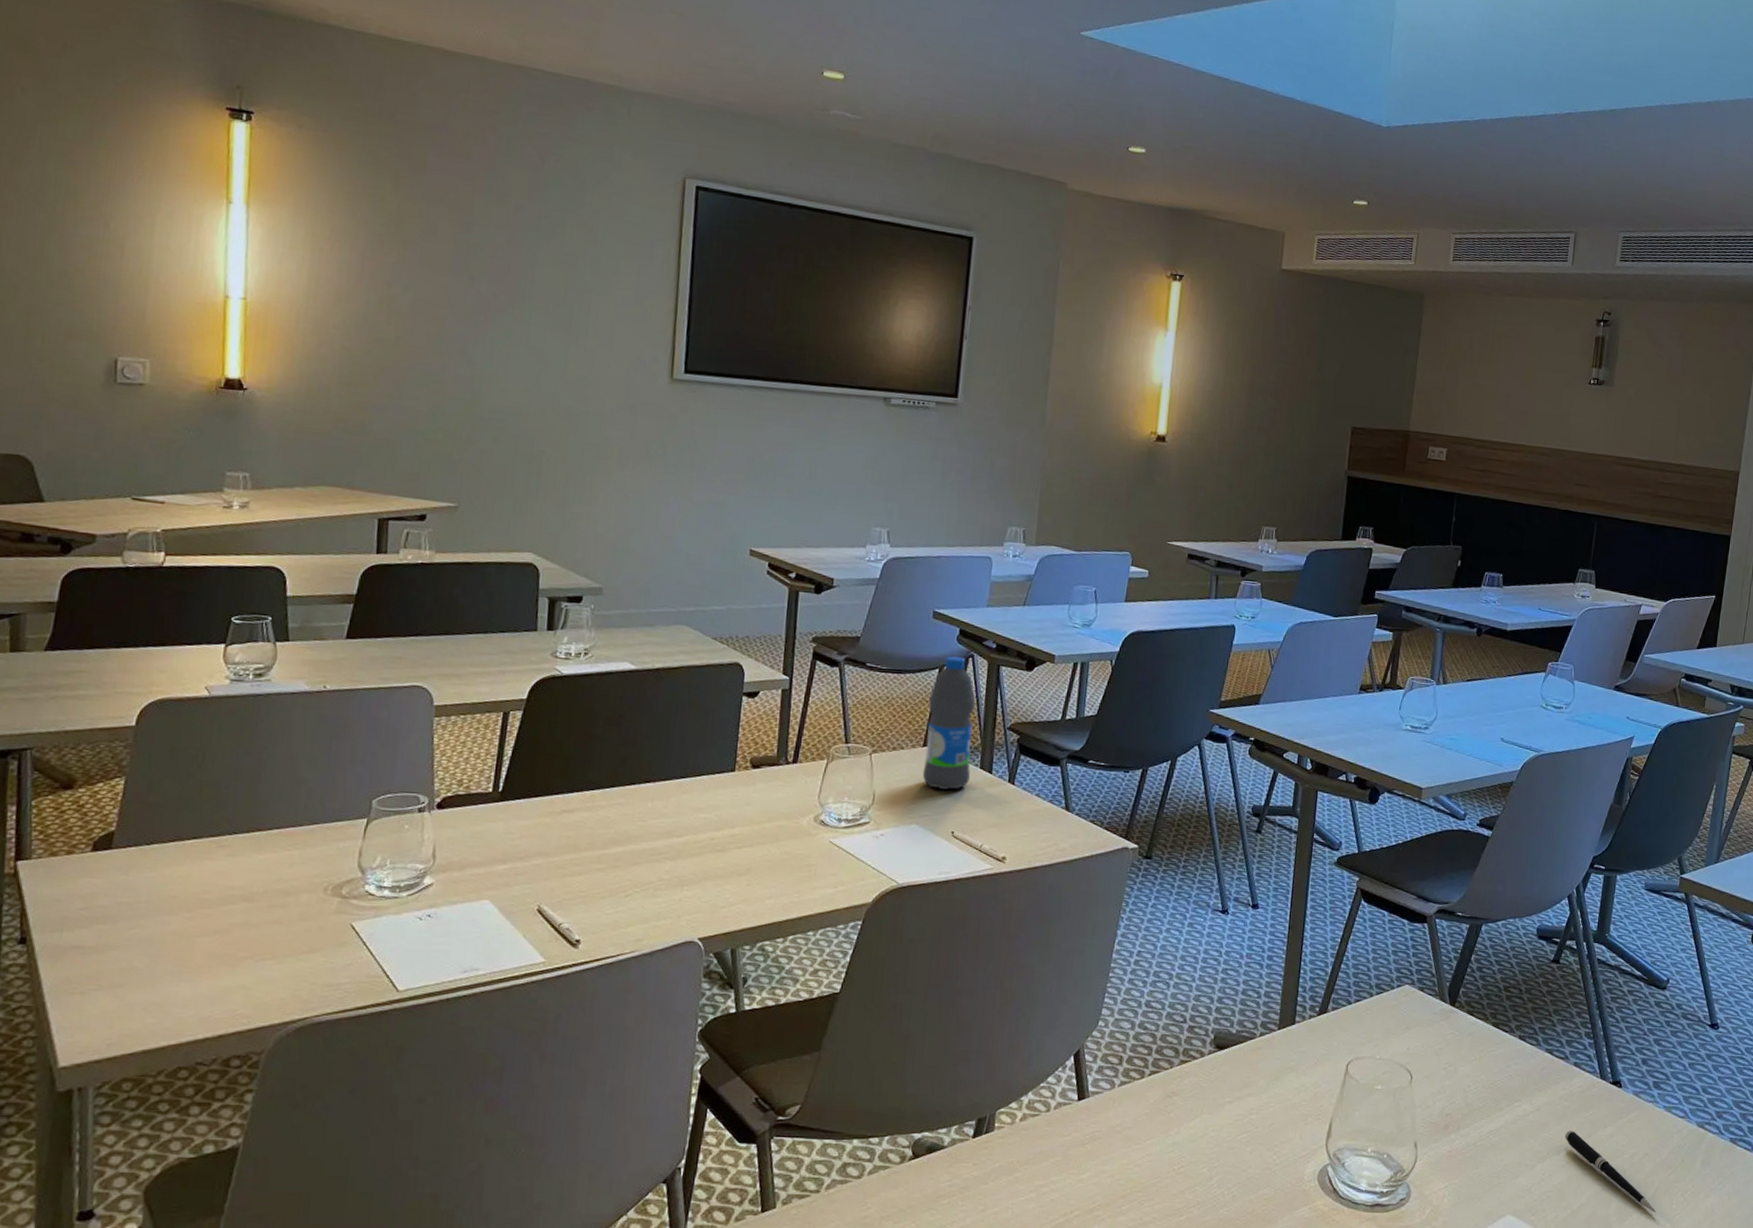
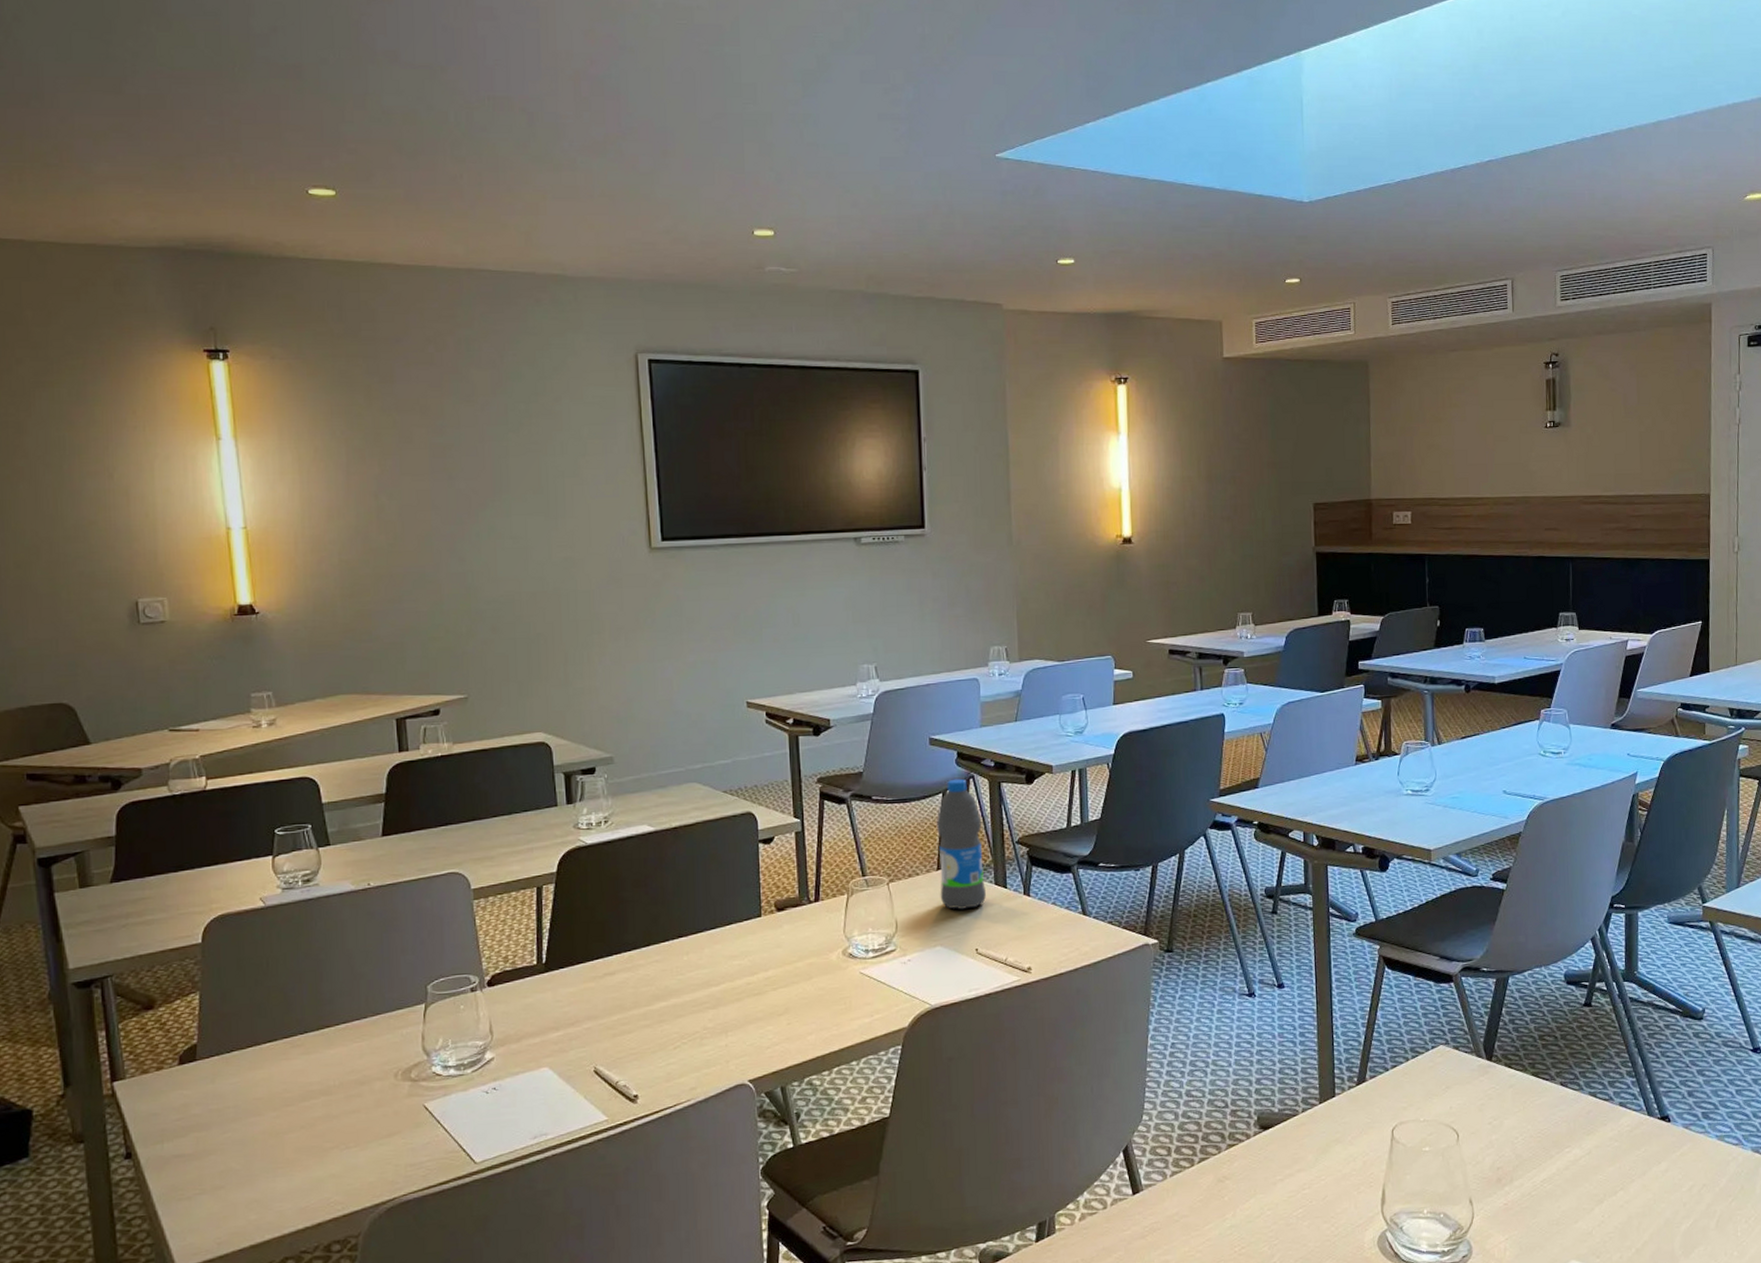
pen: present [1565,1130,1656,1212] -> none [1619,1170,1722,1242]

